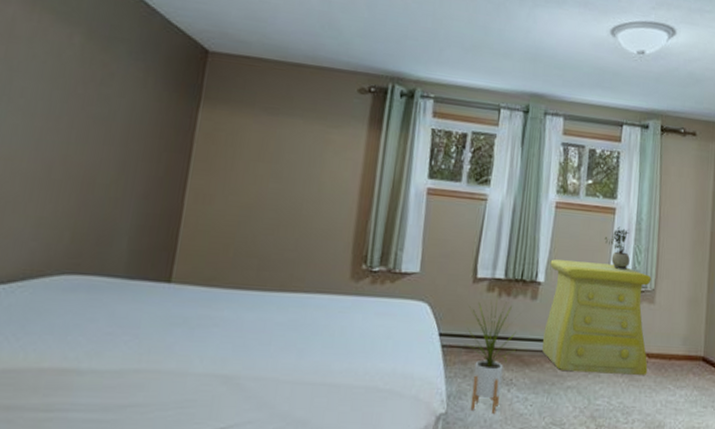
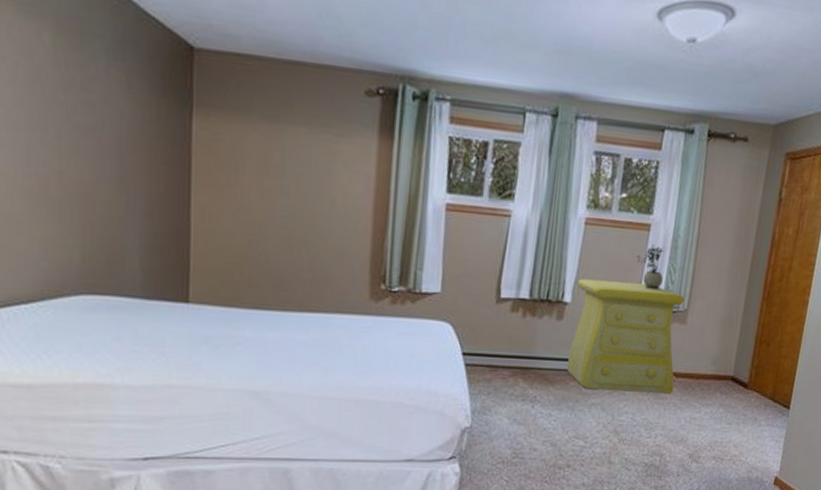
house plant: present [464,295,516,414] -> none [488,316,541,428]

